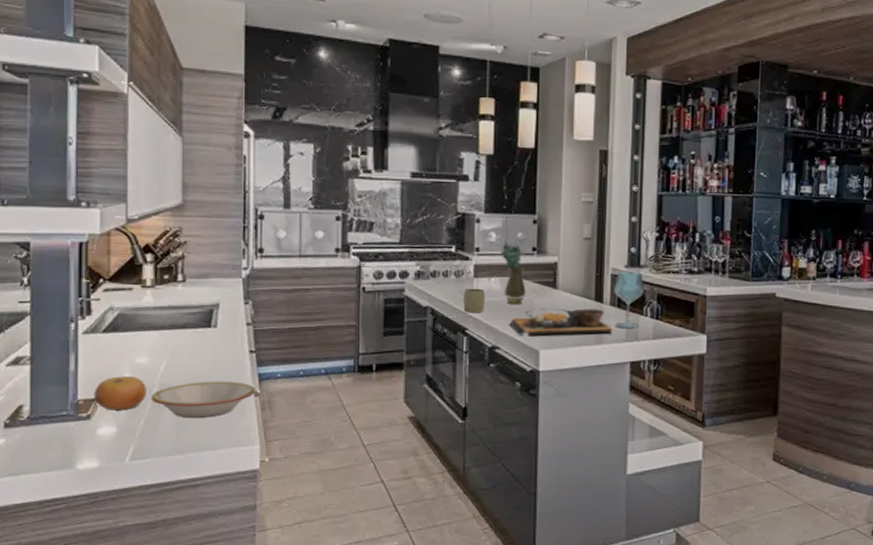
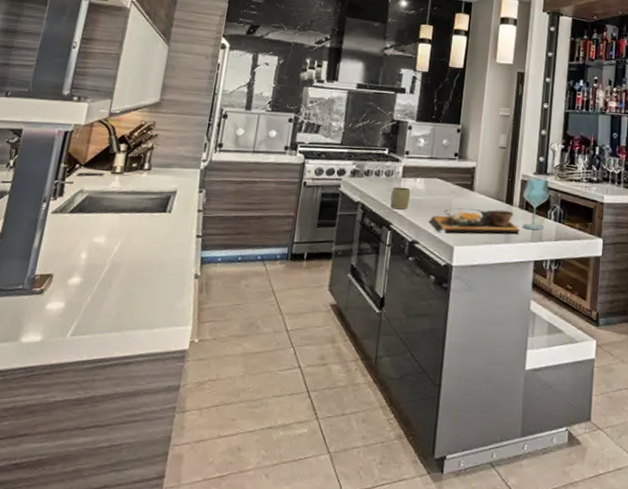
fruit: present [93,376,146,411] -> none [49,254,99,287]
bowl: present [151,381,255,419] -> none [100,262,197,298]
vase: present [501,241,526,305] -> none [427,146,447,204]

